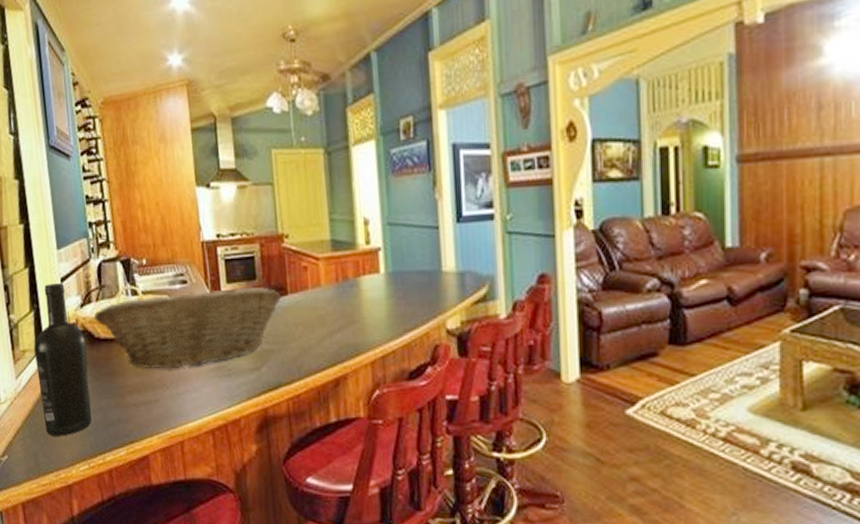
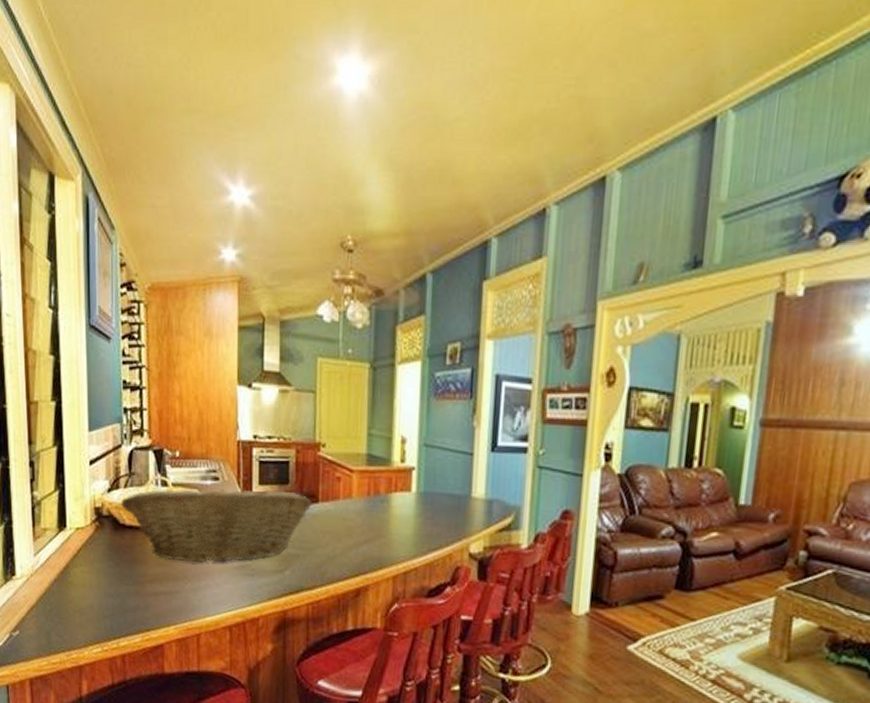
wine bottle: present [34,283,92,436] -> none [56,465,111,618]

